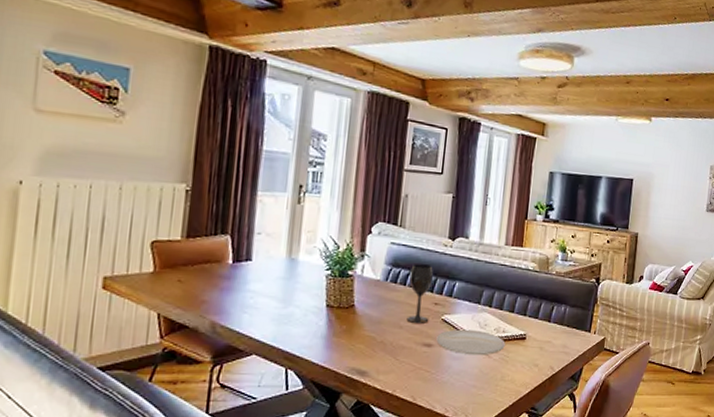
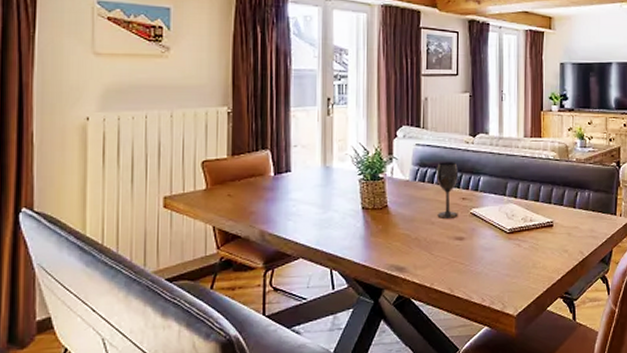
plate: present [436,329,506,356] -> none [467,220,534,246]

